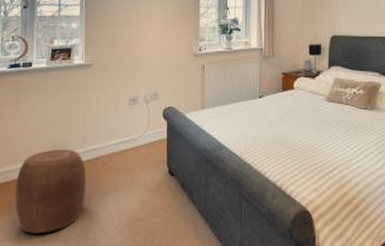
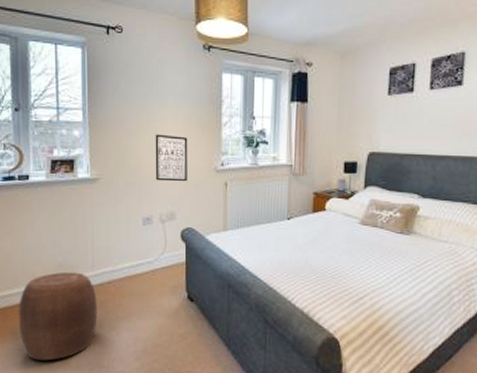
wall art: none [141,24,170,66] -> present [155,134,188,182]

